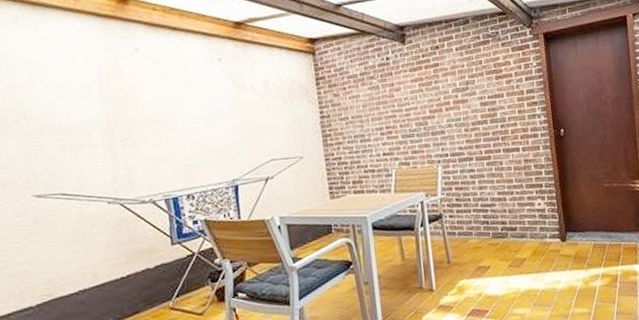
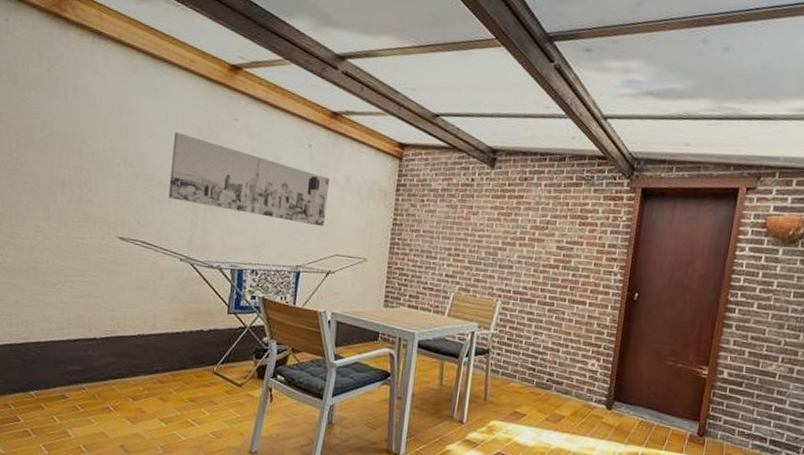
wall art: none [72,74,253,144] -> present [168,132,330,227]

